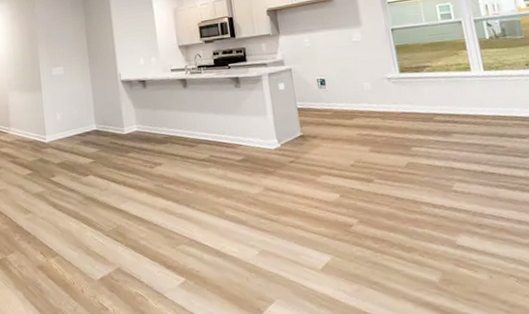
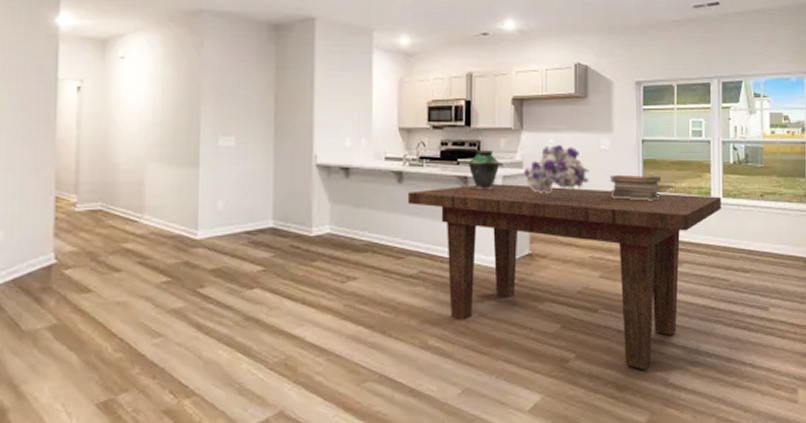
dining table: none [193,70,485,233] -> present [408,184,721,370]
vase: none [238,54,264,87] -> present [469,150,499,190]
bouquet: none [286,42,346,85] -> present [524,144,589,194]
book stack: none [365,58,418,82] -> present [609,175,662,201]

